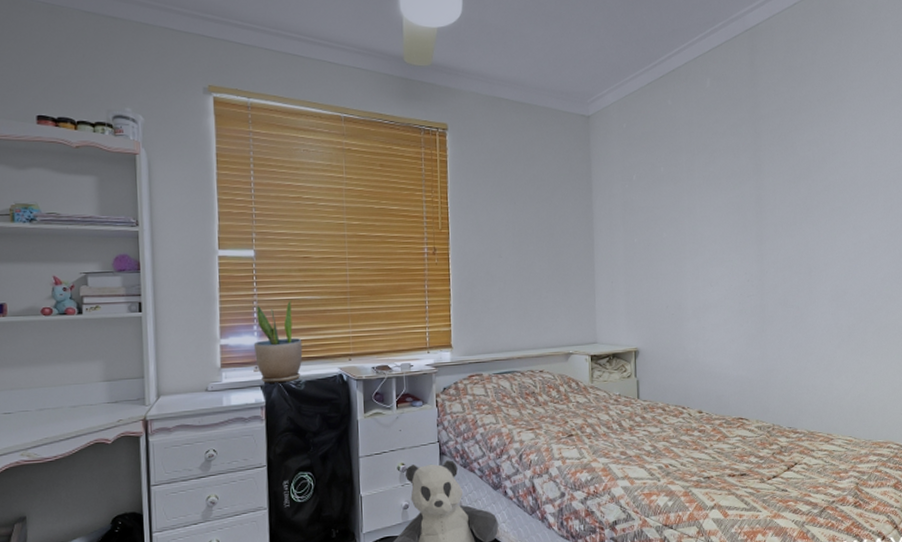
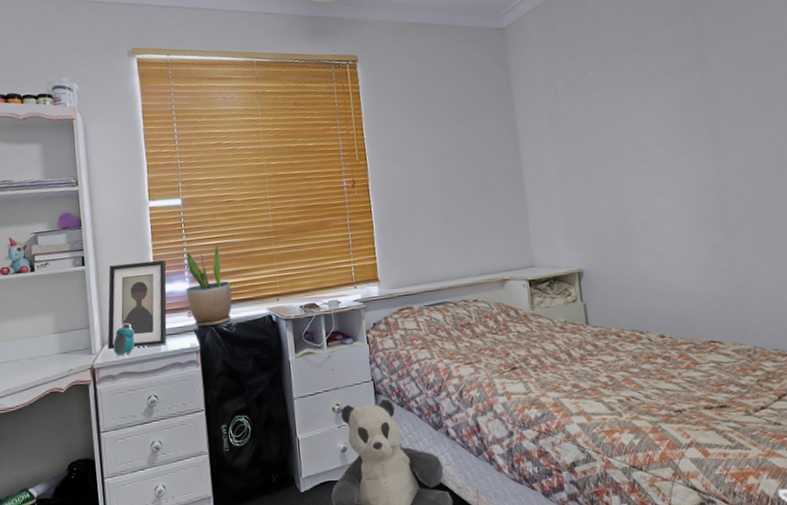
picture frame: none [163,312,234,402] -> present [107,260,167,350]
alarm clock: none [170,374,195,412] -> present [113,322,135,360]

